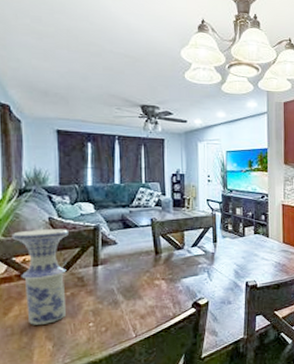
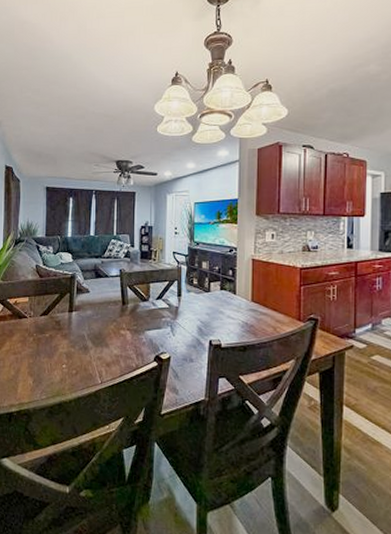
vase: present [11,229,68,325] -> none [8,275,50,361]

